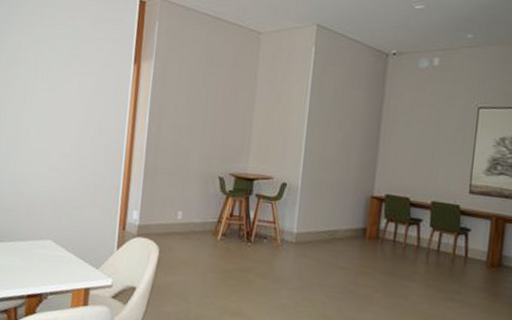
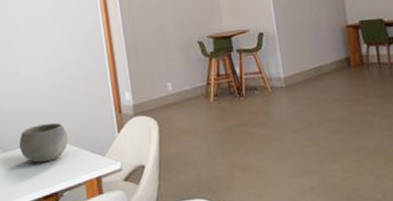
bowl: none [14,222,66,262] -> present [19,123,68,163]

